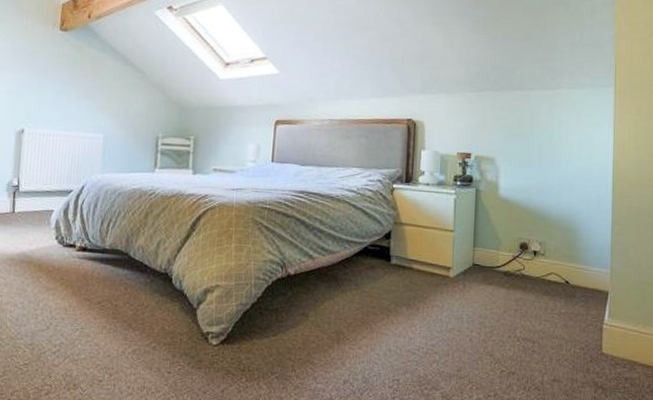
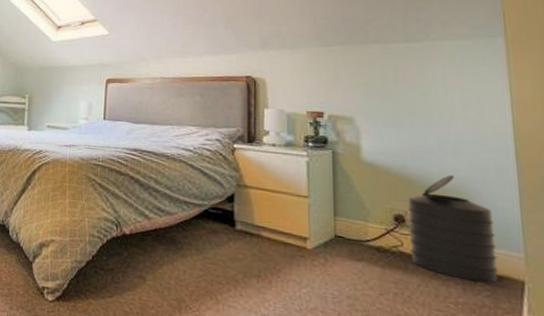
trash can: none [530,207,592,296] -> present [407,175,499,284]

